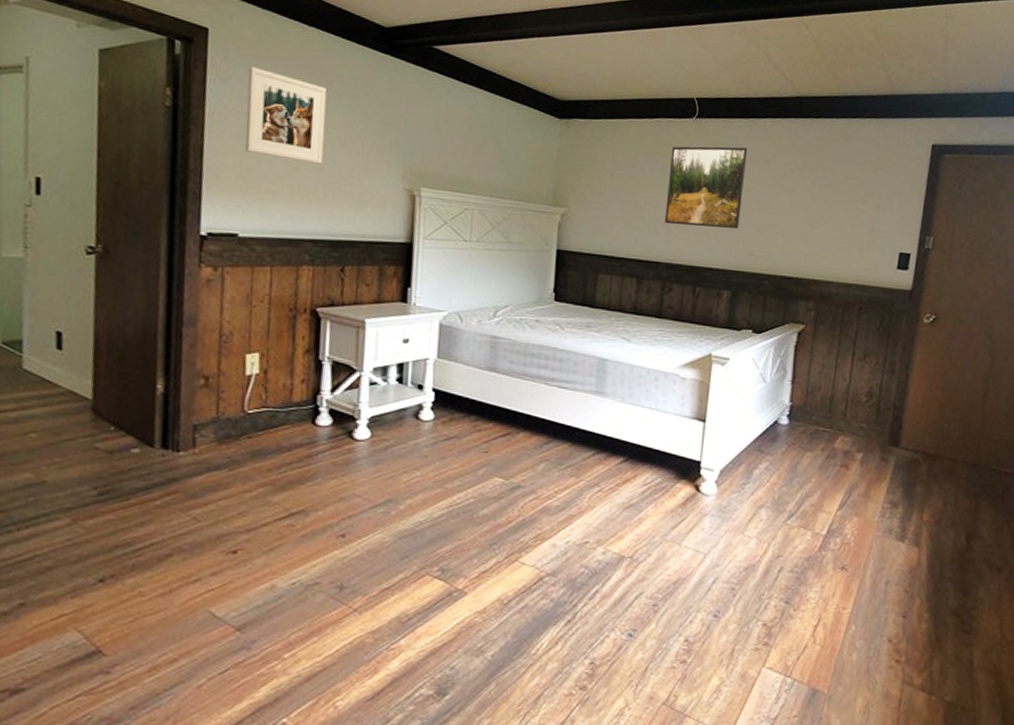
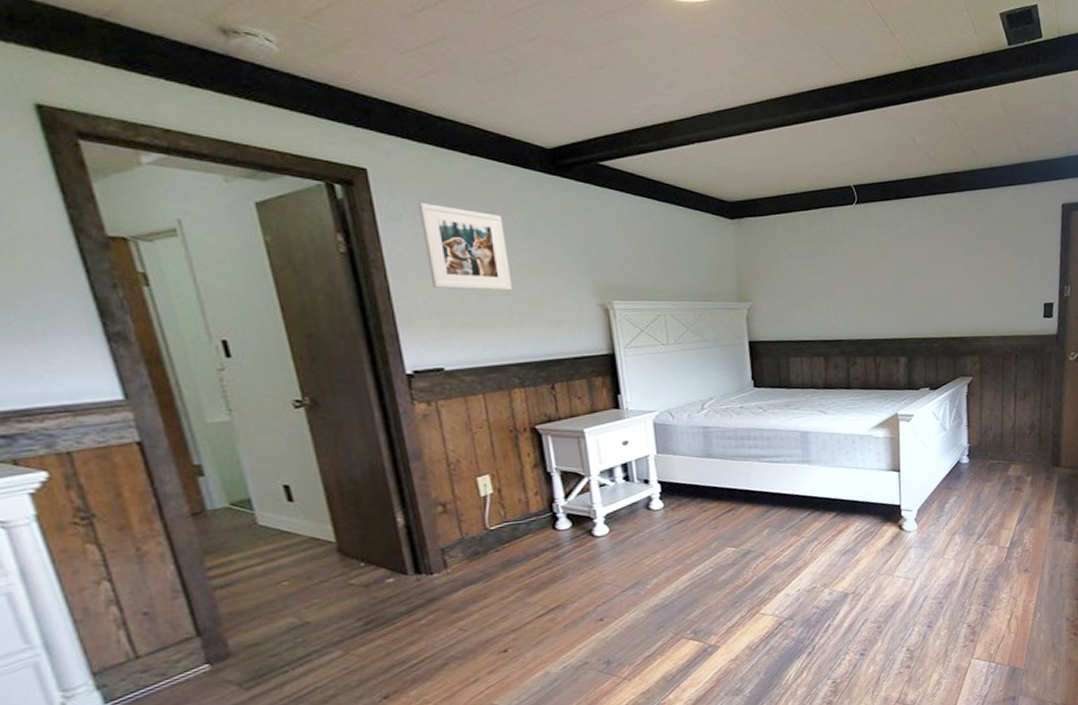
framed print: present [665,146,747,229] -> none [838,226,907,305]

